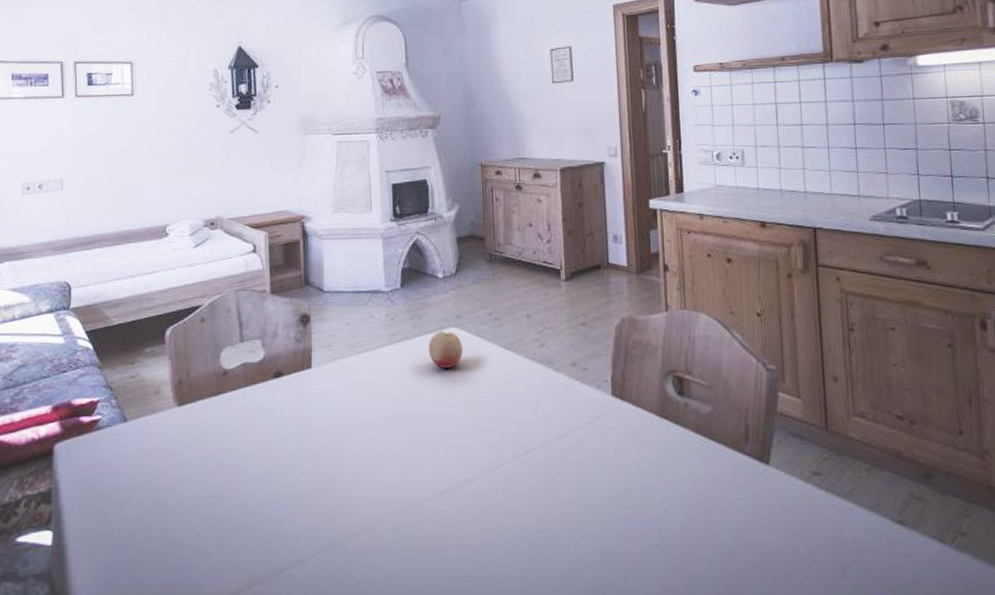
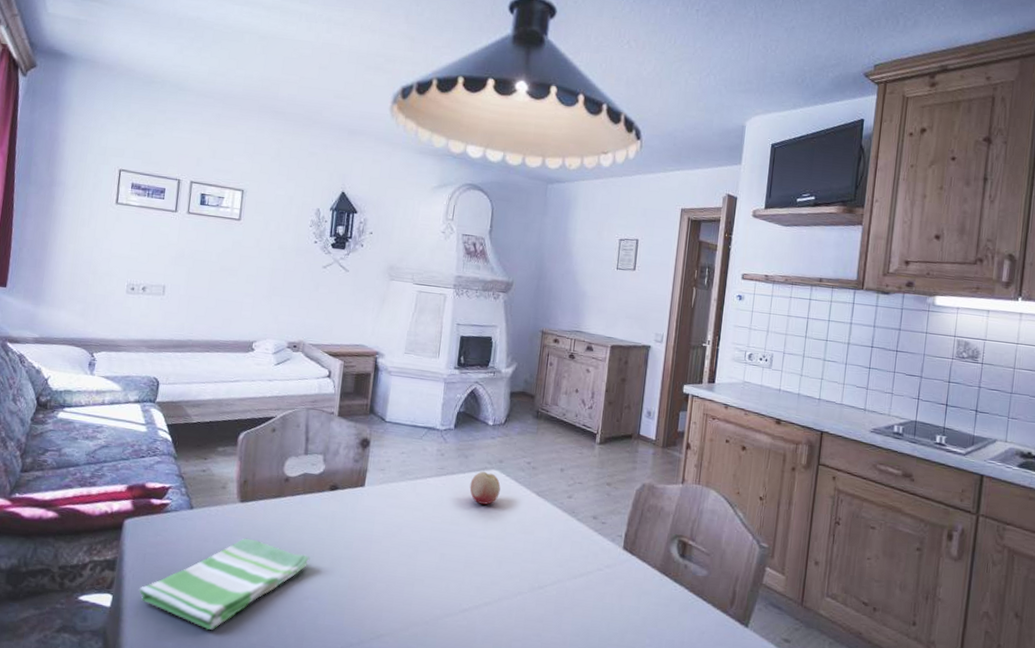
dish towel: none [79,445,264,556] -> present [138,538,310,630]

